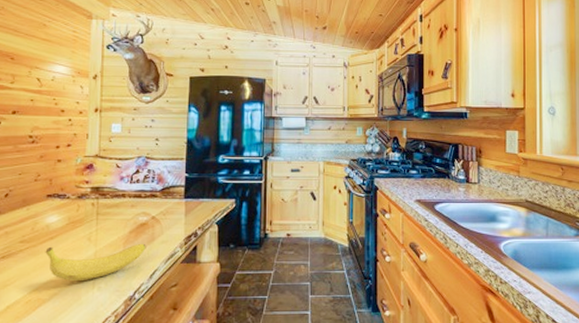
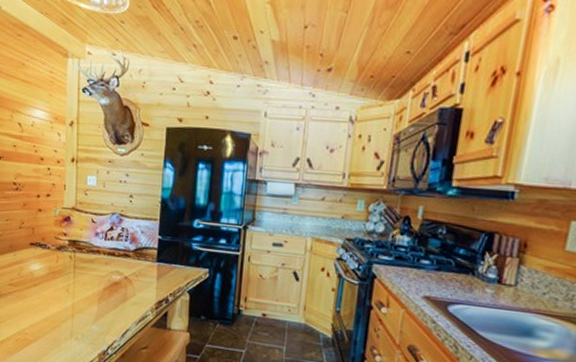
fruit: present [45,243,146,281] -> none [30,292,119,329]

